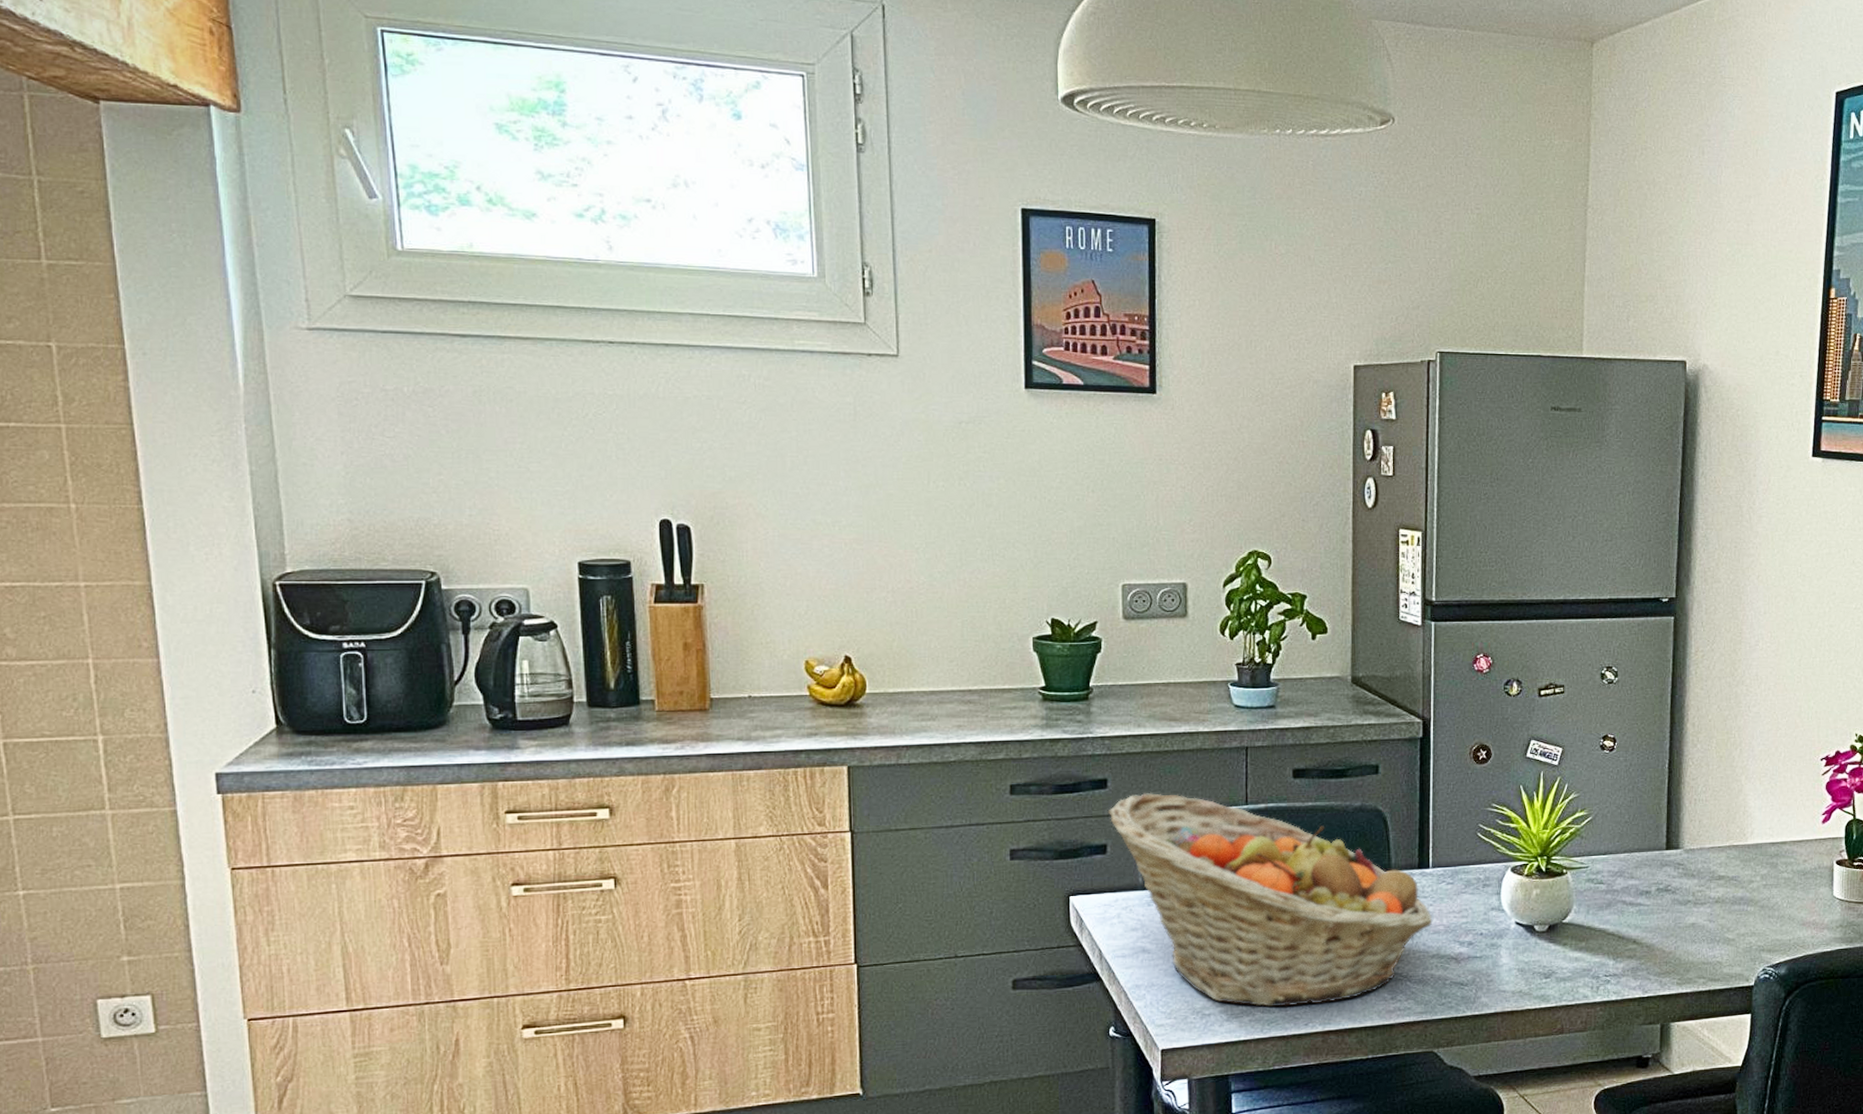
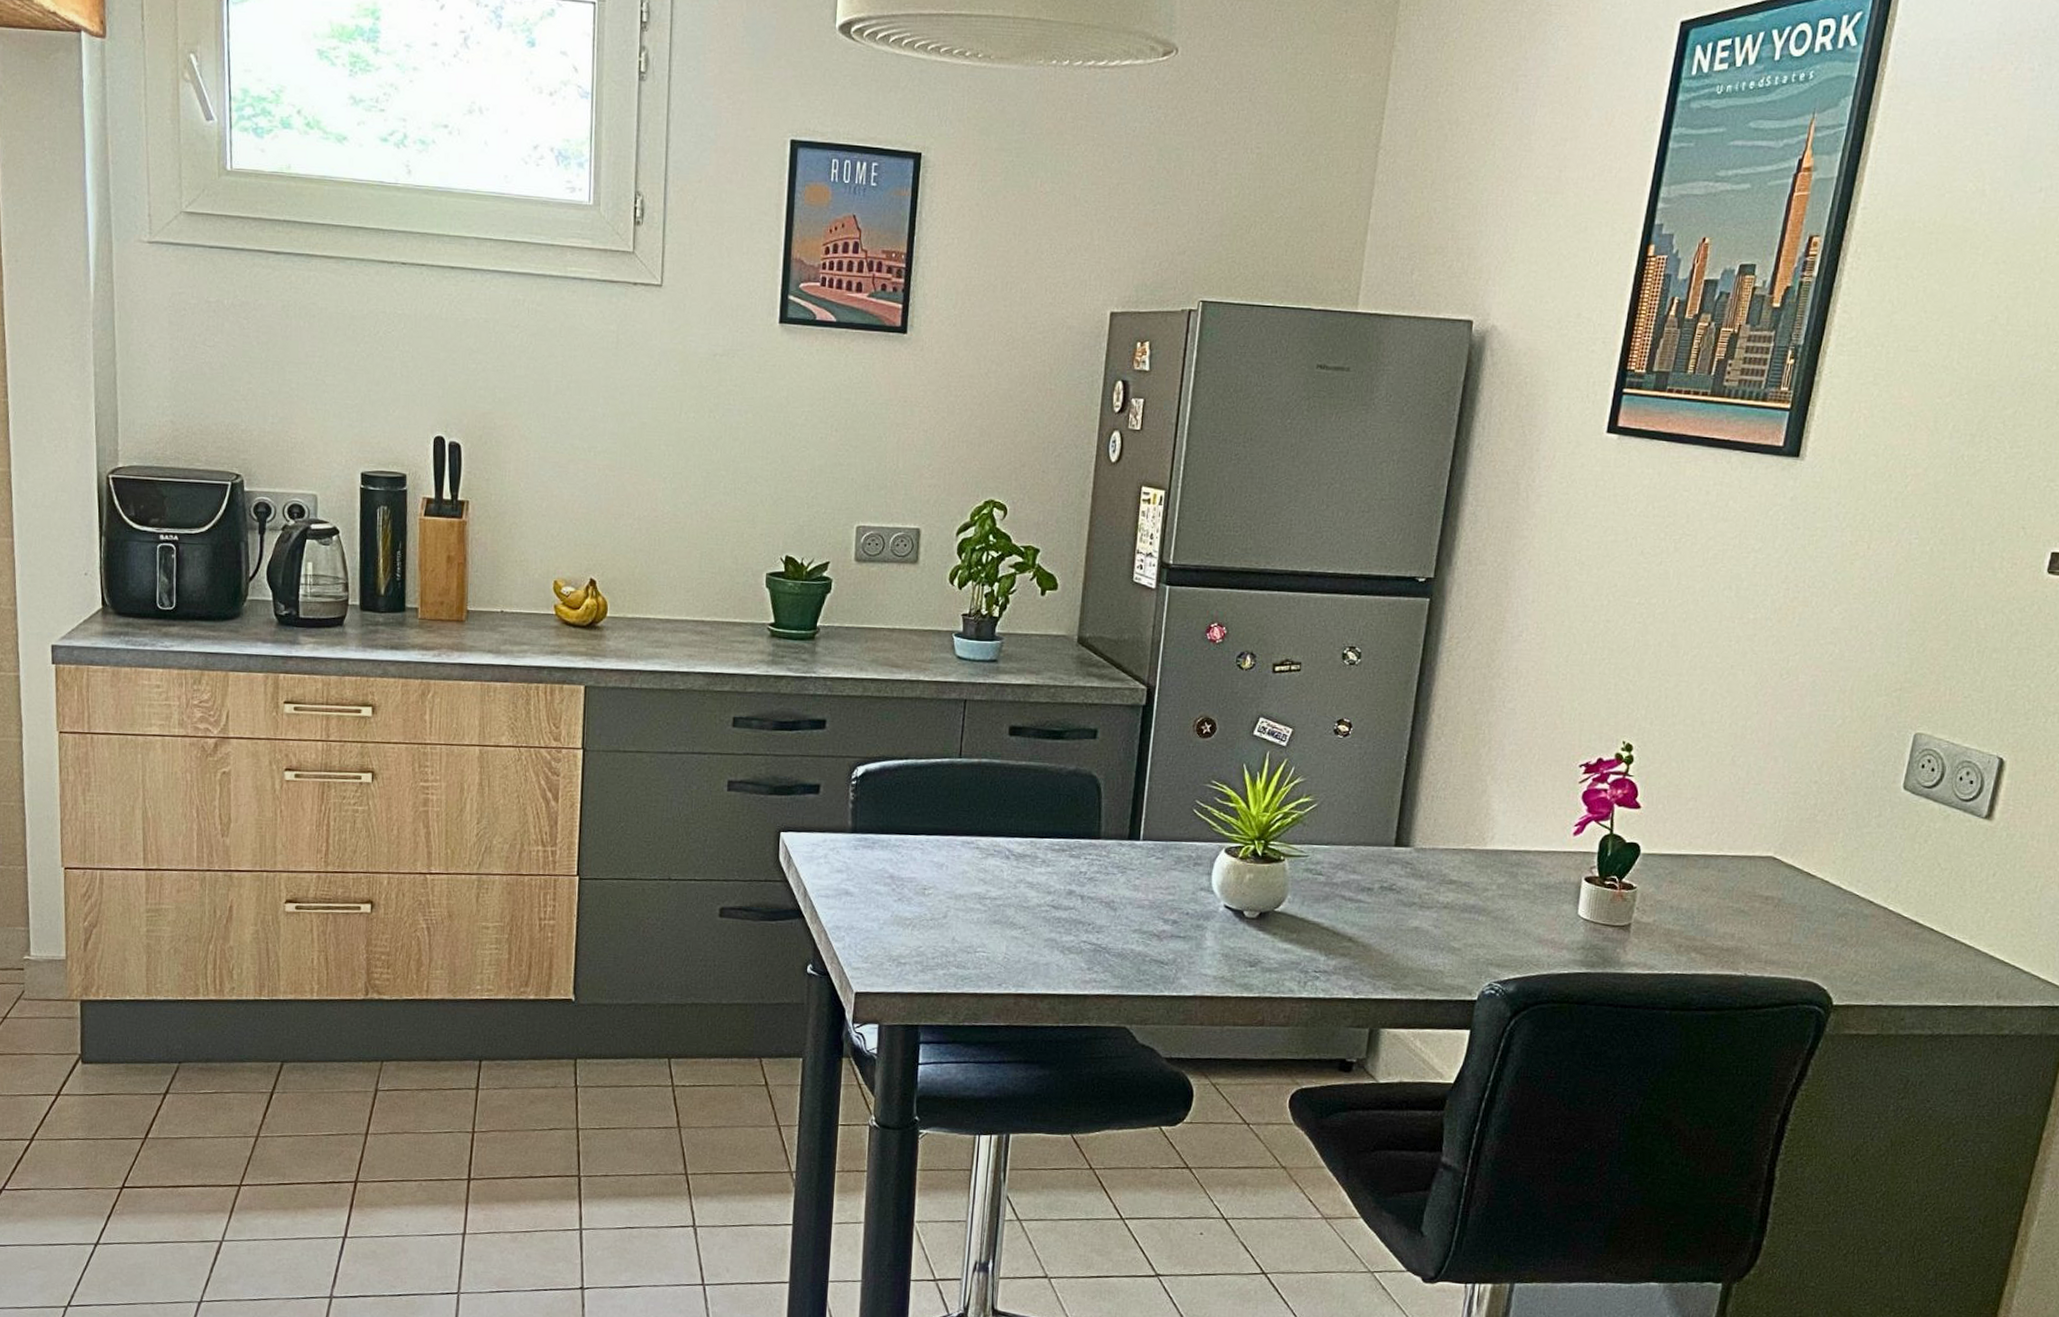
fruit basket: present [1107,792,1433,1008] -> none [823,736,1138,966]

